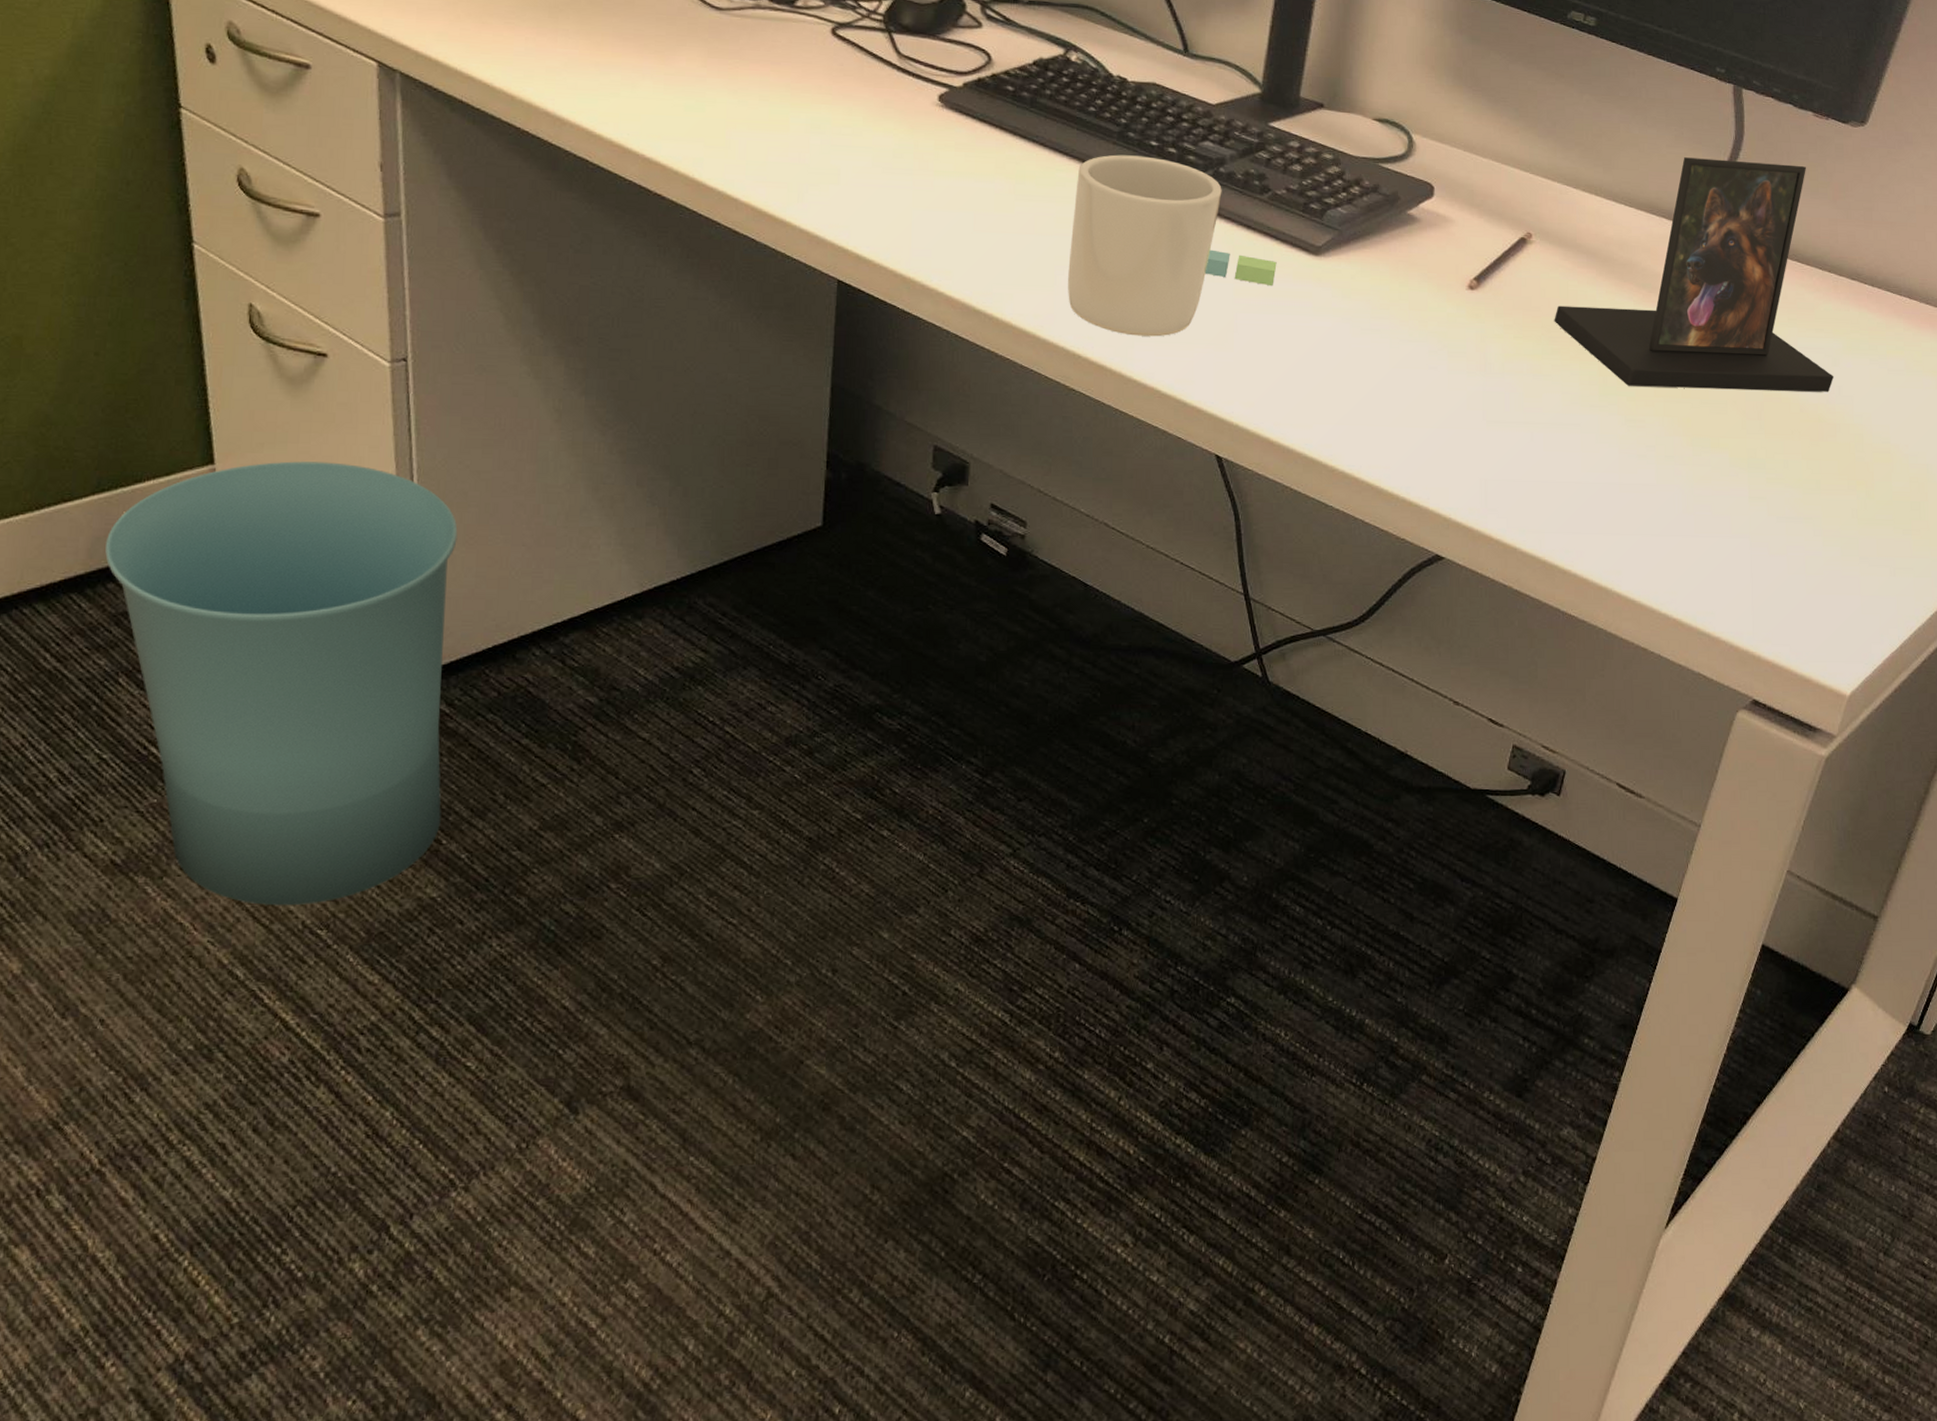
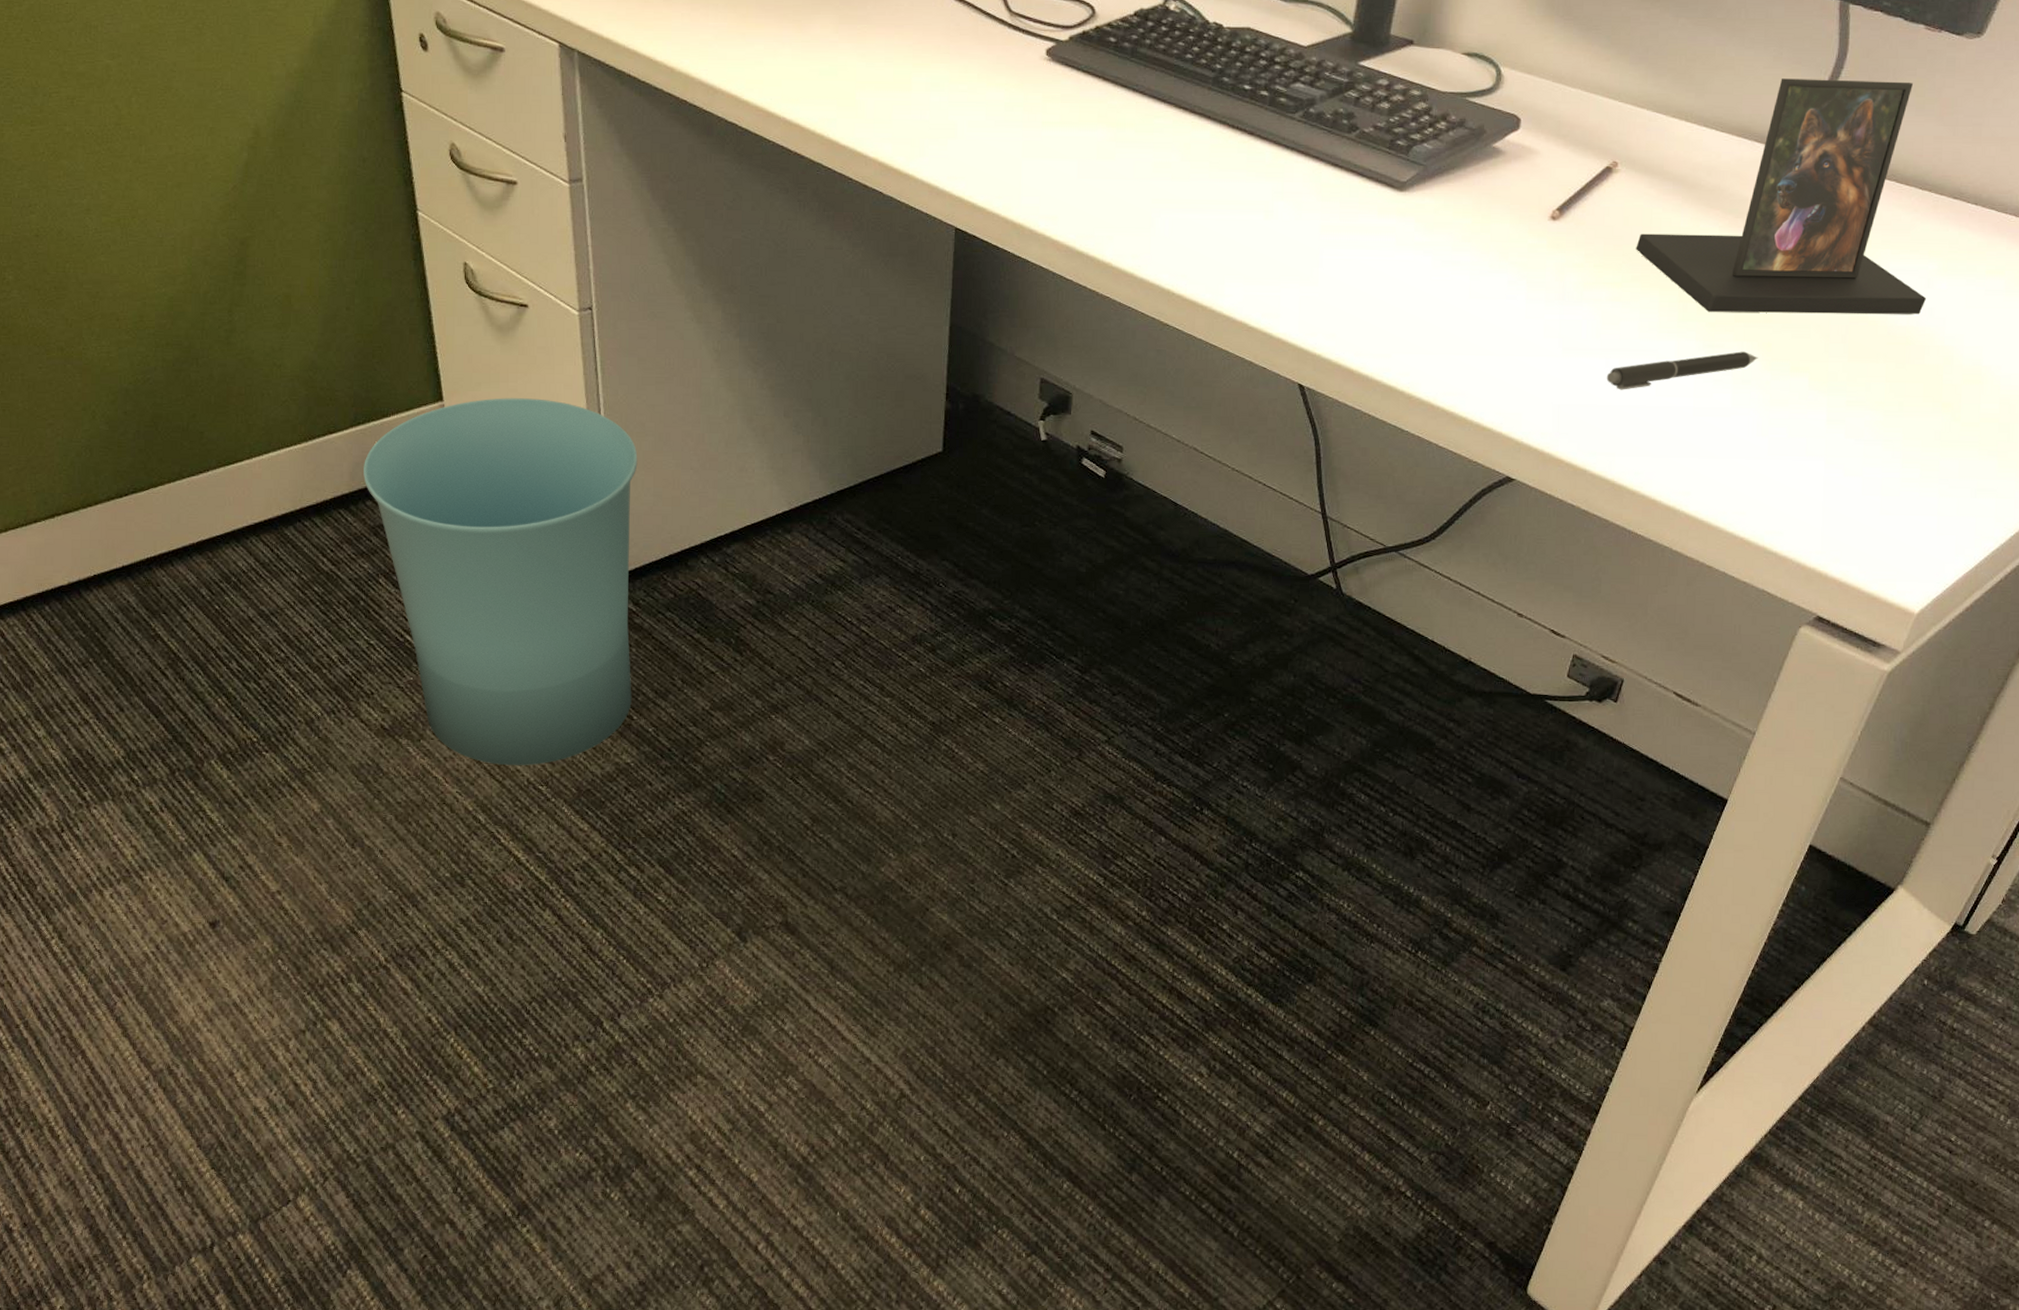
mug: present [1068,154,1222,337] -> none [1164,99,1311,273]
sticky notes: present [1204,249,1277,286] -> none [1292,188,1362,222]
pen: none [1532,426,1679,465] -> present [1606,351,1758,390]

